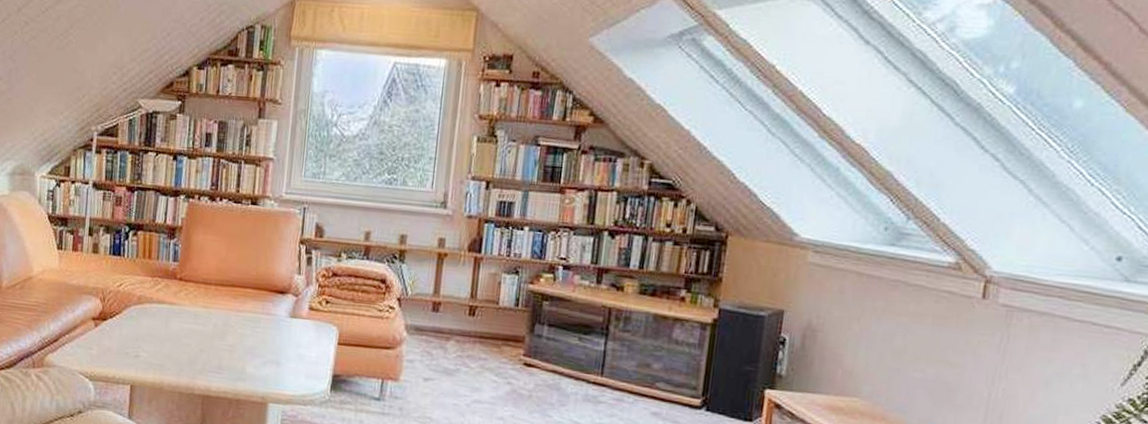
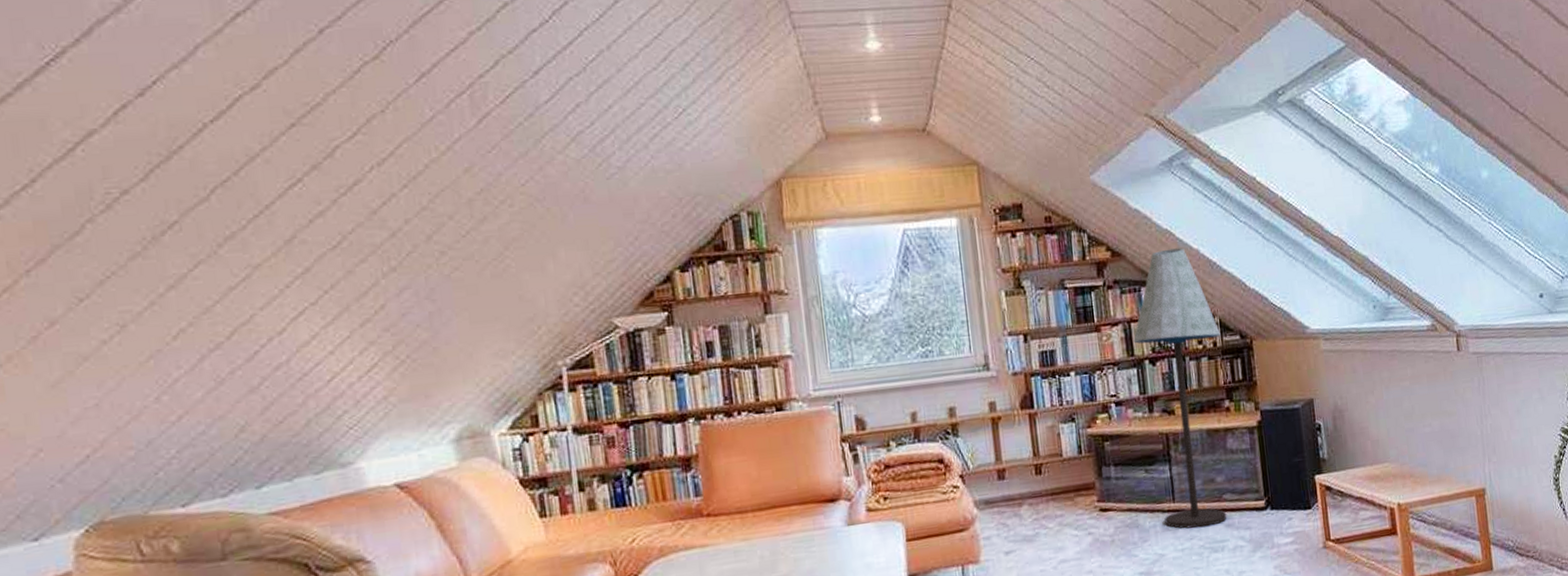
floor lamp: none [587,124,694,410] -> present [1132,248,1227,529]

